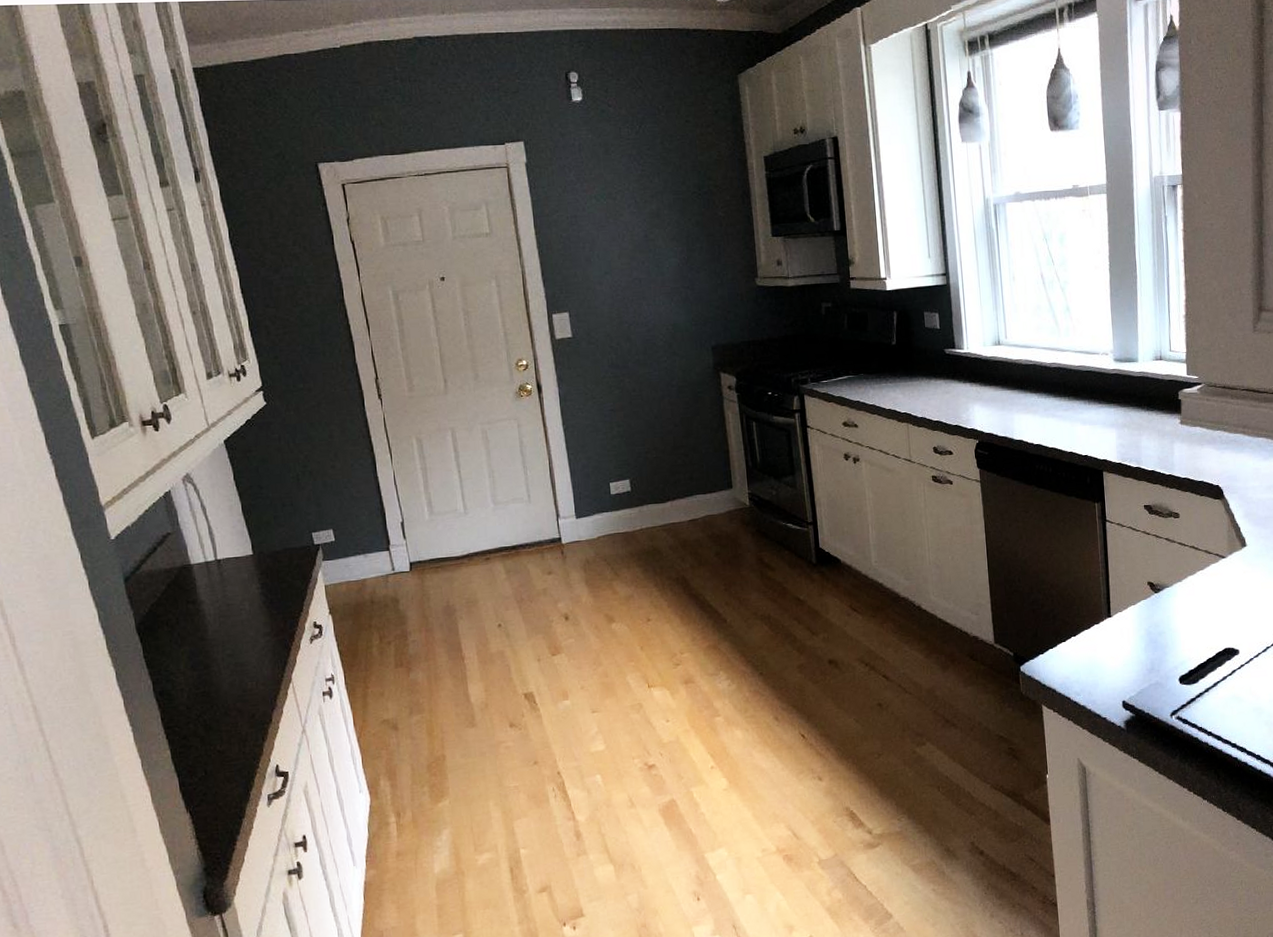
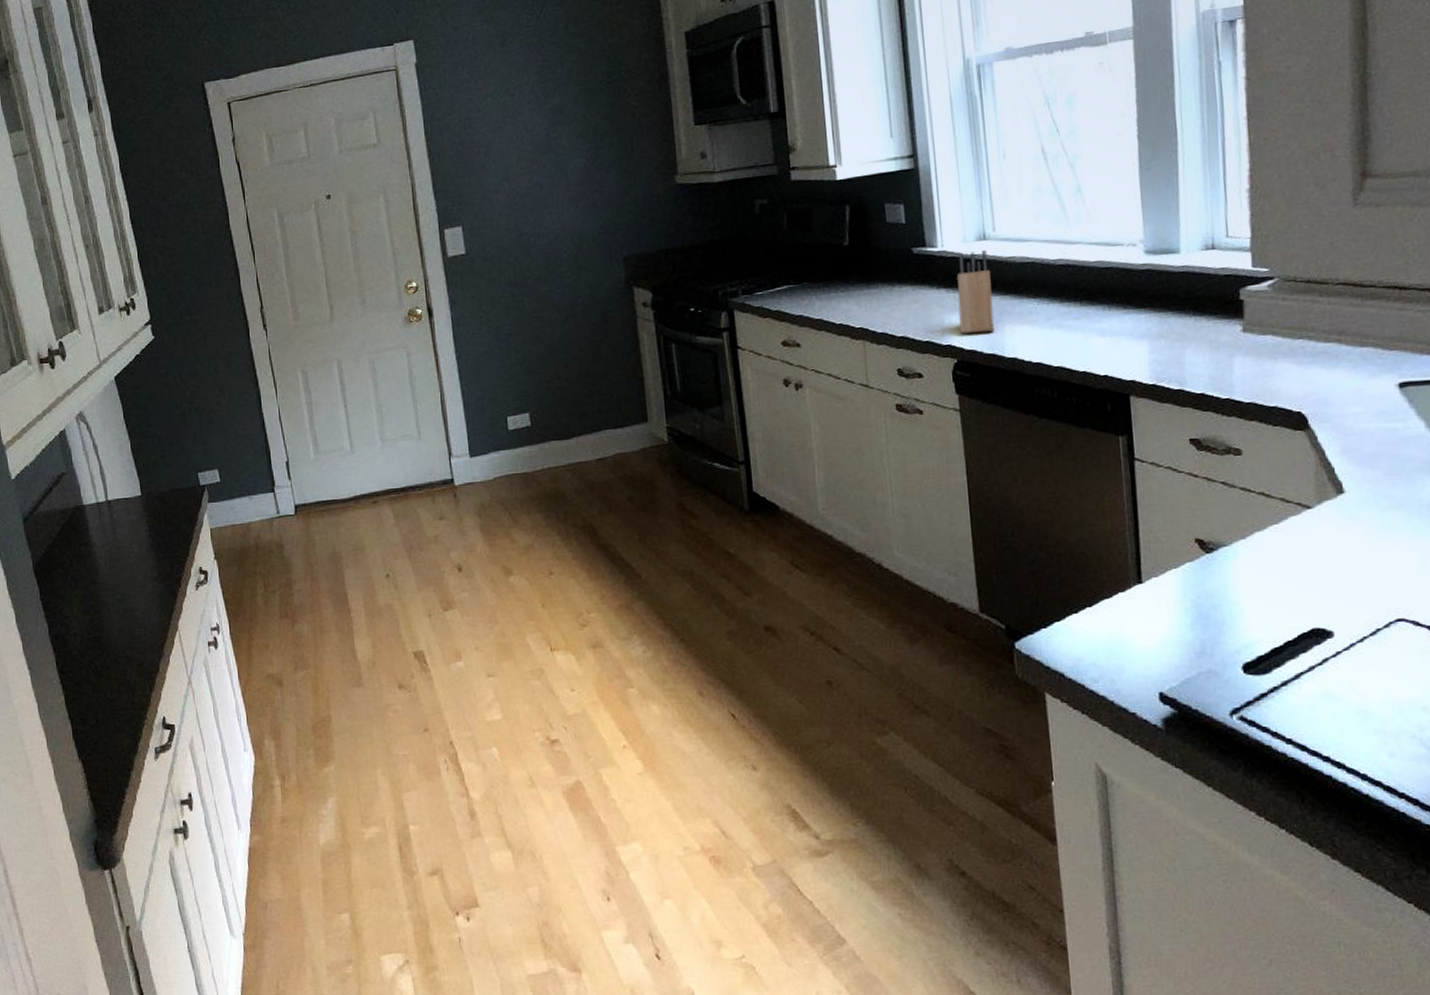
knife block: none [979,352,1006,421] -> present [957,249,995,335]

